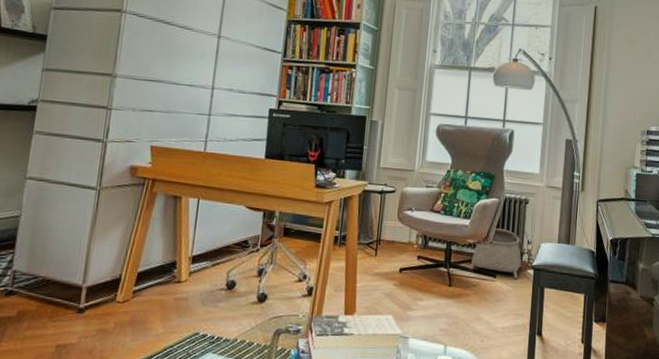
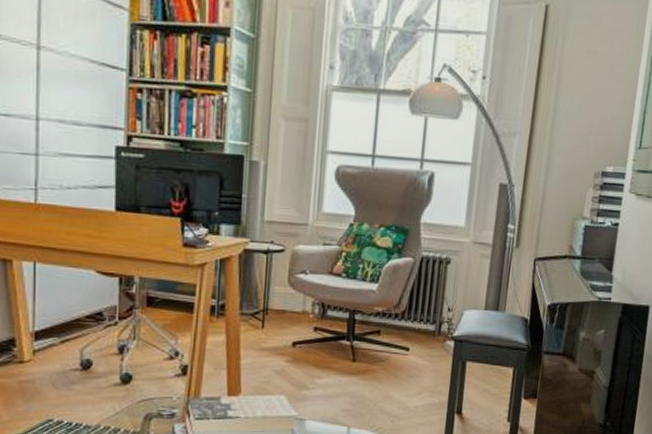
basket: present [469,228,523,279] -> none [377,293,443,352]

